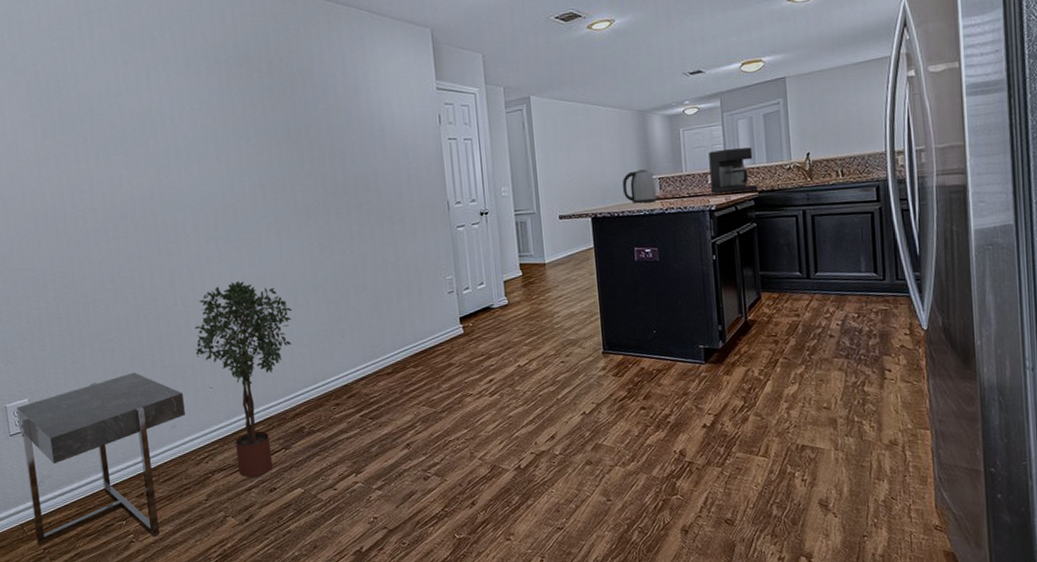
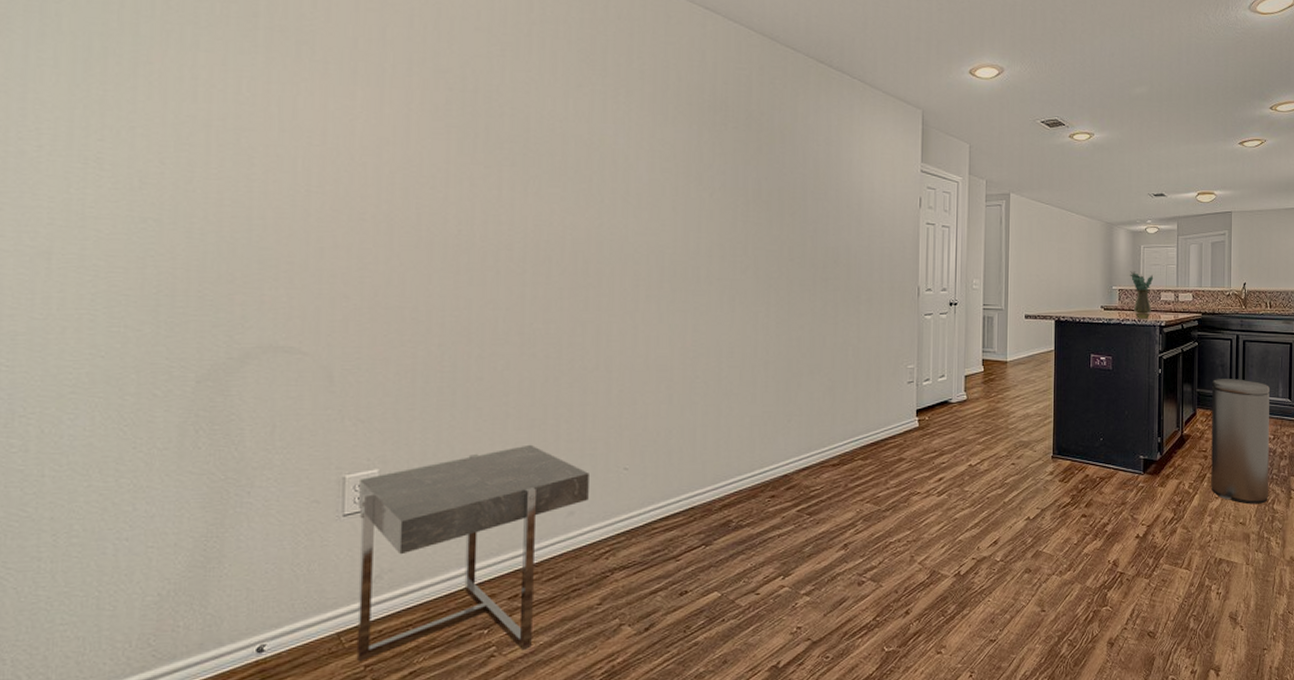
potted tree: present [195,281,292,477] -> none [612,348,736,577]
kettle: present [622,169,656,204] -> none [1085,279,1115,312]
vase: none [670,157,699,206] -> present [1130,271,1154,319]
coffee maker: present [709,147,758,194] -> none [1162,269,1202,313]
pedal bin: none [776,256,856,388] -> present [1211,379,1270,504]

